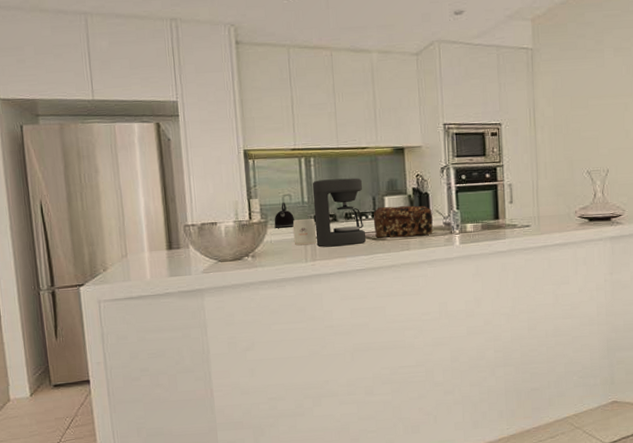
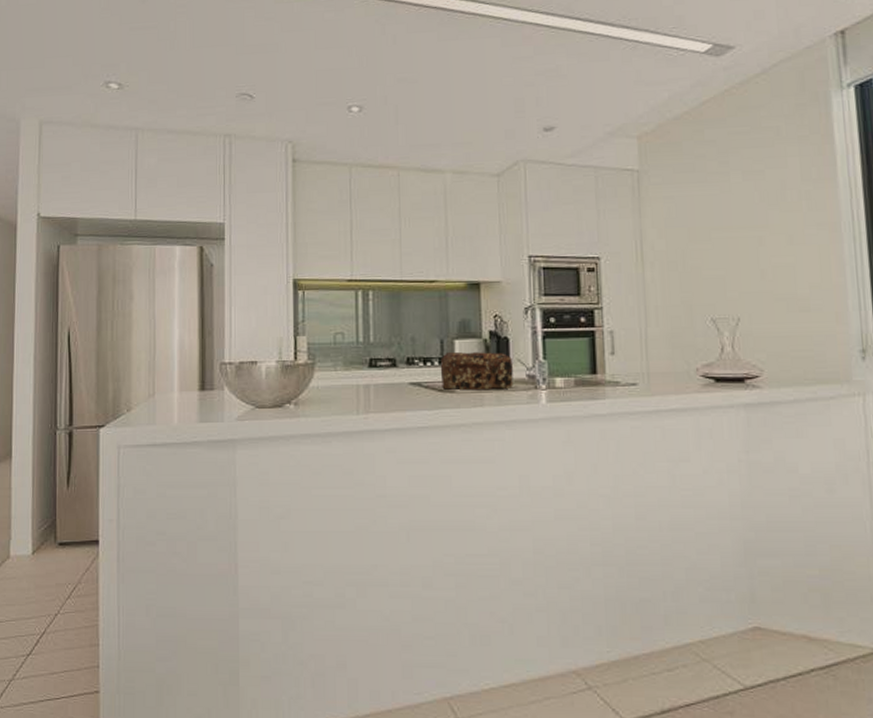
kettle: present [274,202,295,229] -> none [323,341,346,373]
mug: present [292,218,317,246] -> none [344,361,372,394]
coffee maker: present [312,177,367,248] -> none [369,316,431,398]

